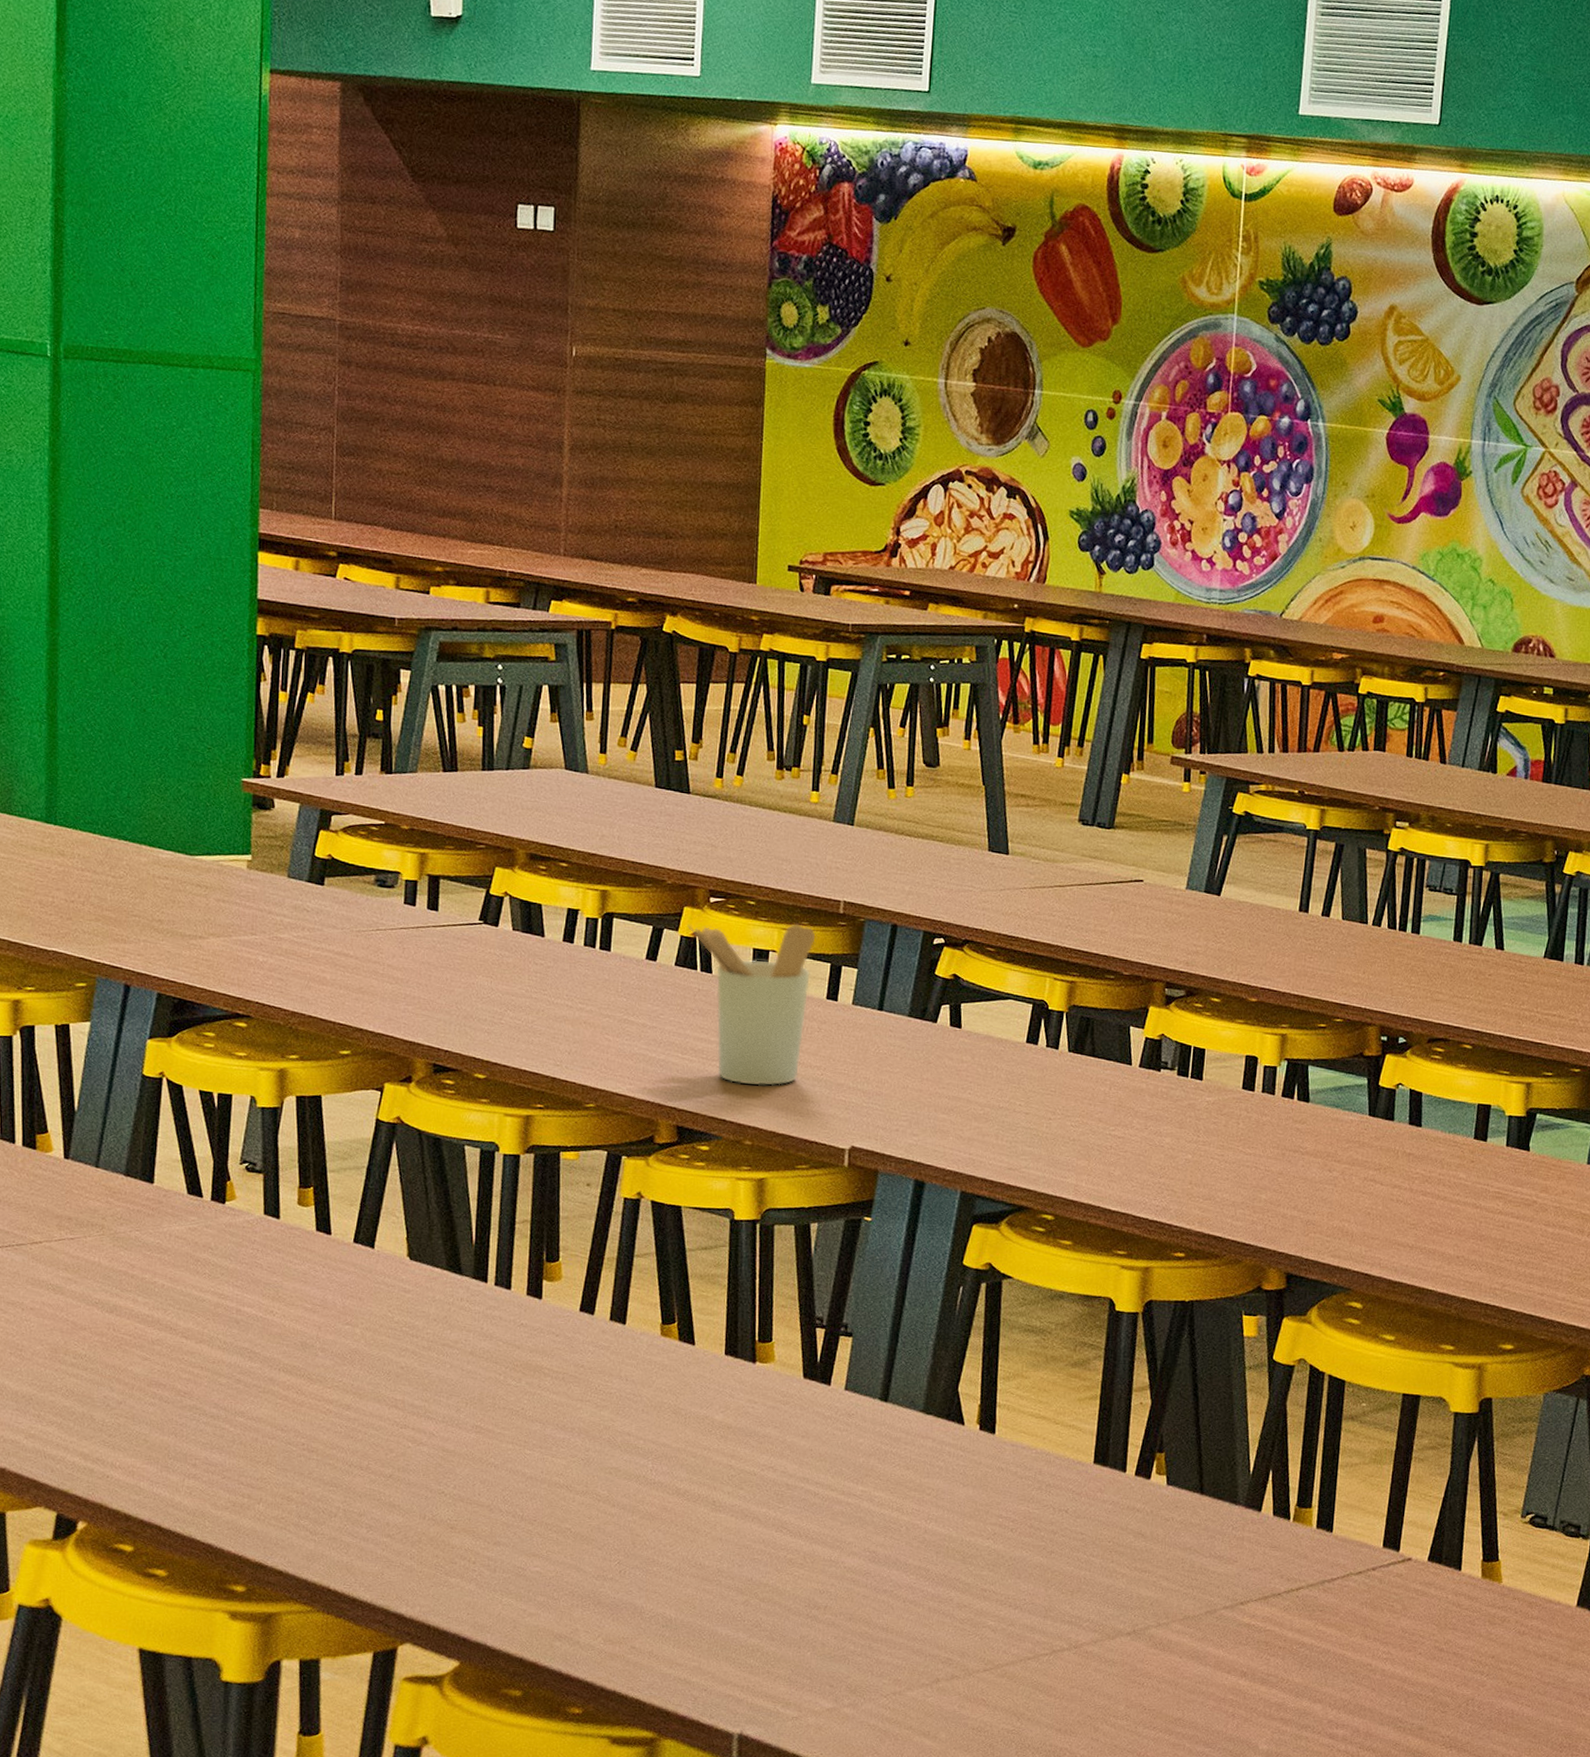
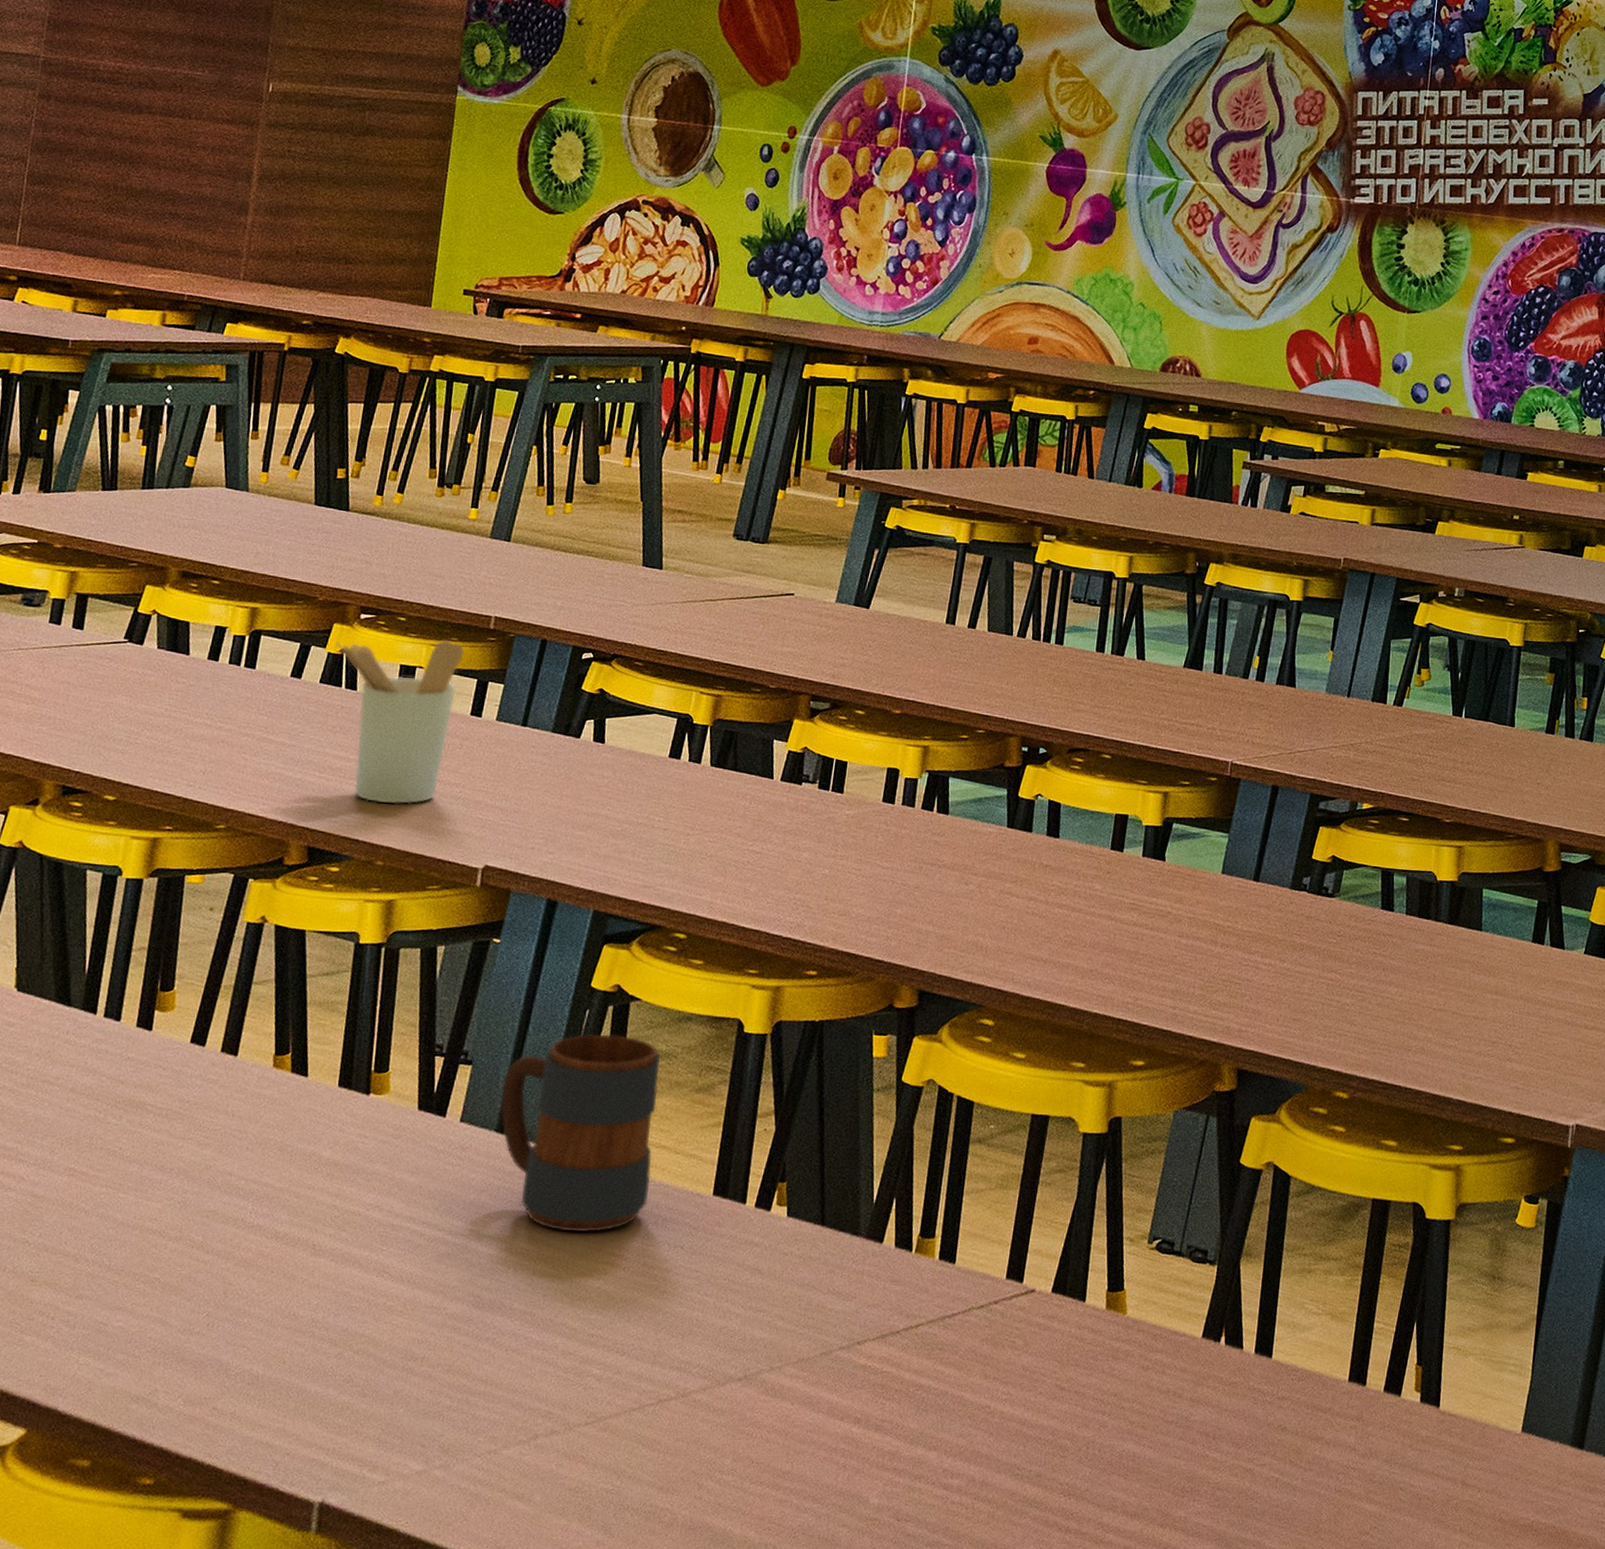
mug: none [882,1309,1036,1496] -> present [500,1034,661,1232]

